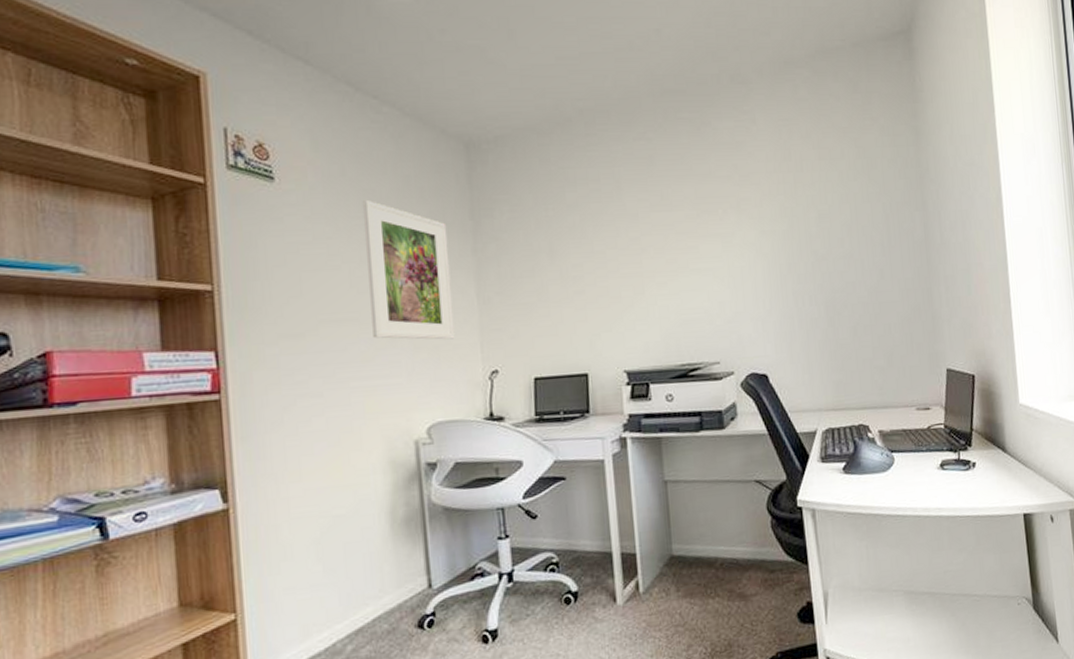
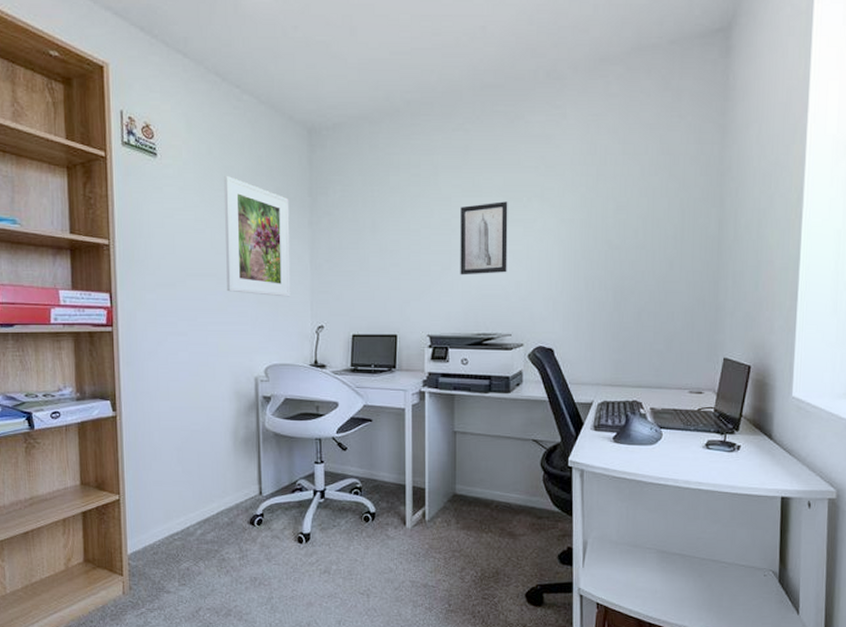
wall art: none [650,215,708,300] -> present [460,201,508,275]

